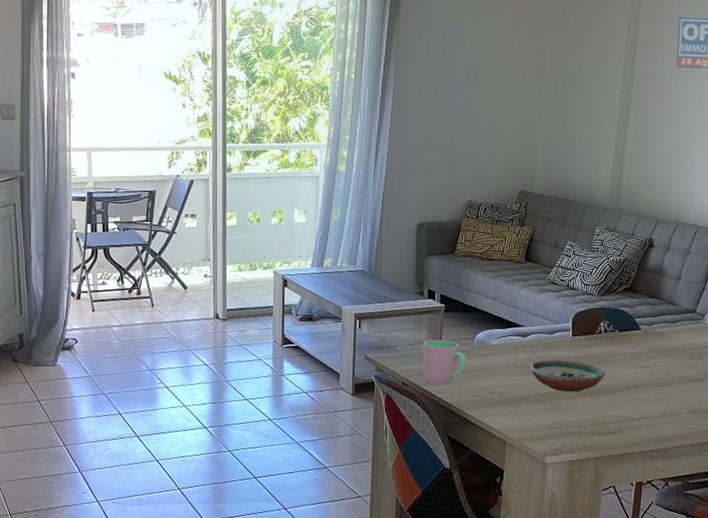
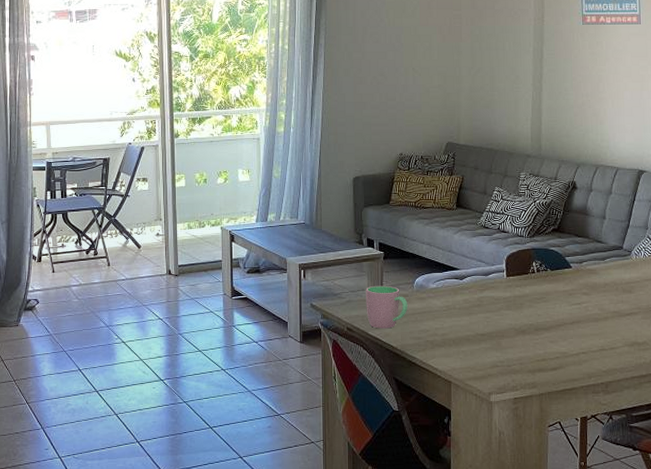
decorative bowl: present [530,359,606,392] -> none [469,299,542,331]

